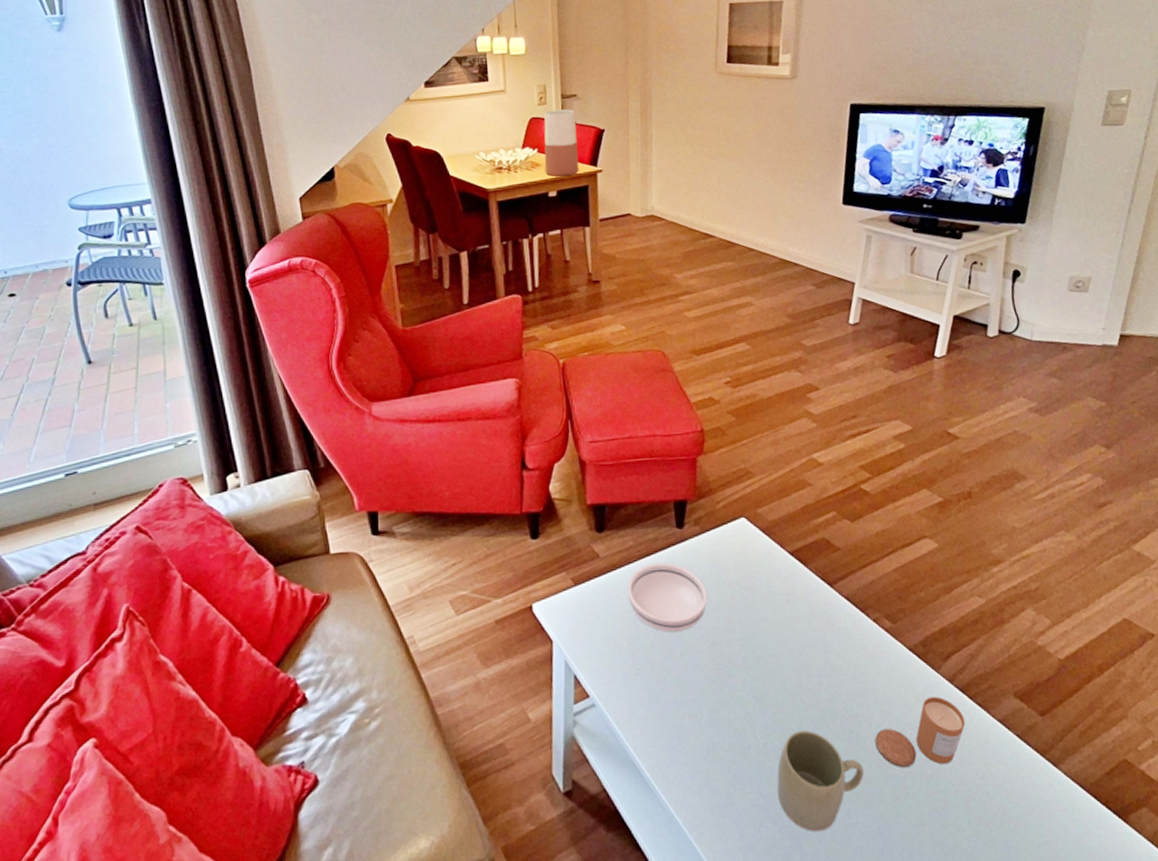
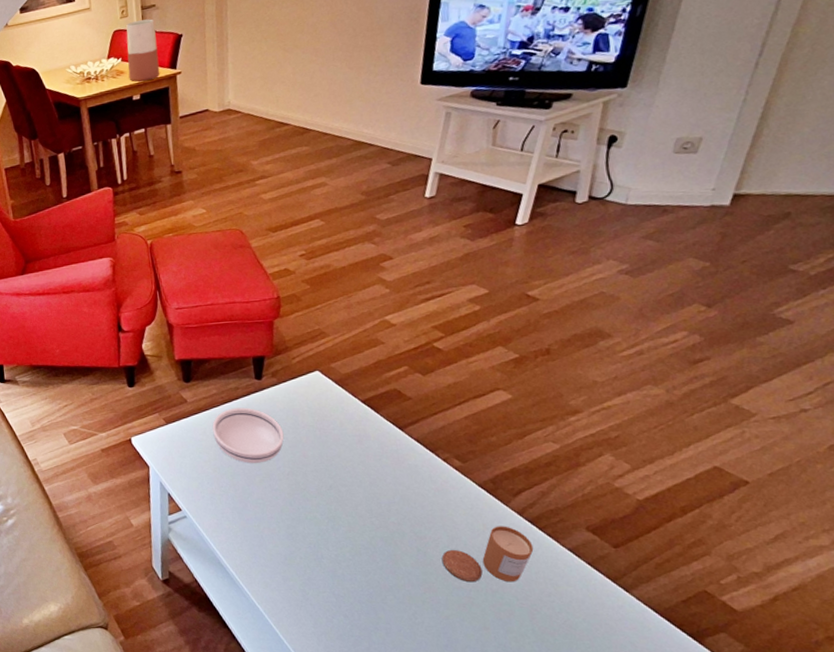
mug: present [777,730,865,832] -> none [348,546,431,627]

